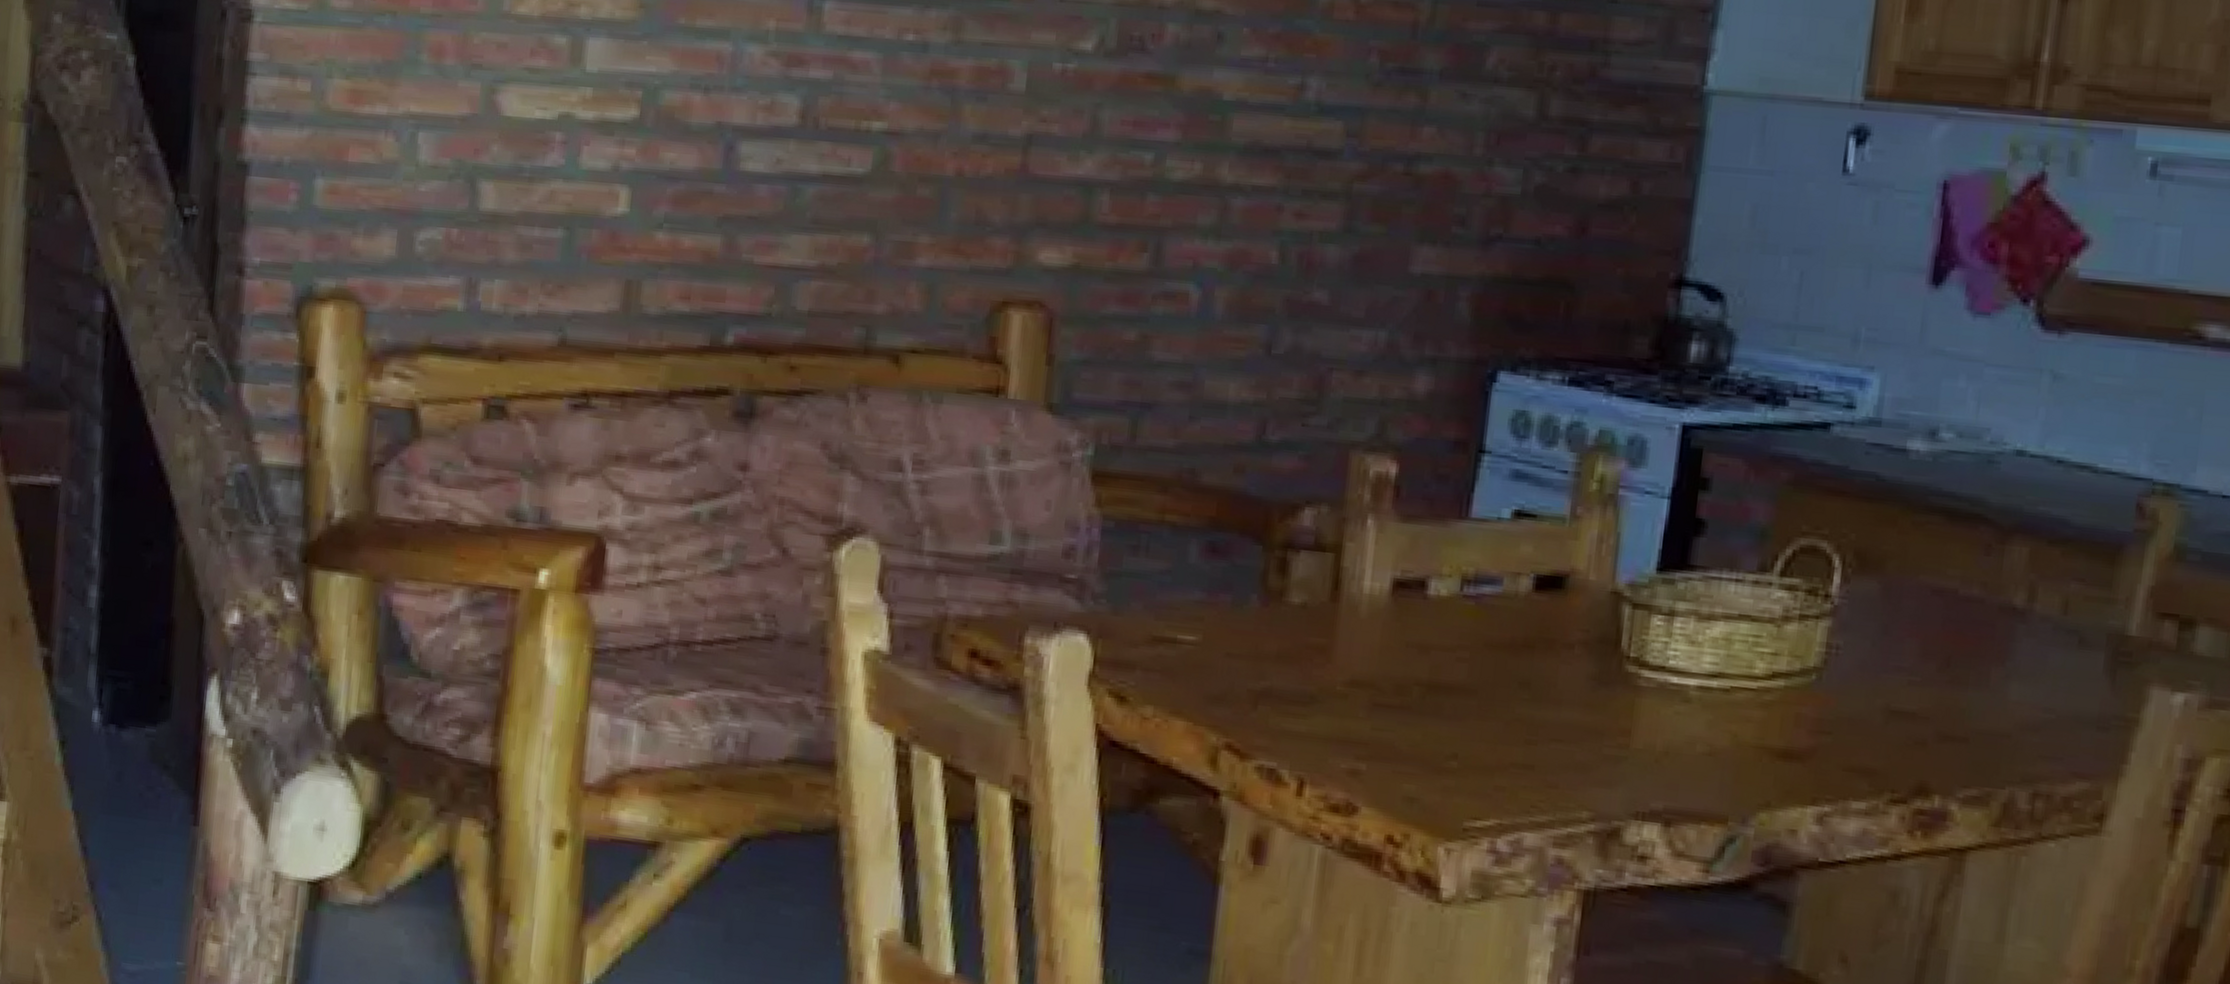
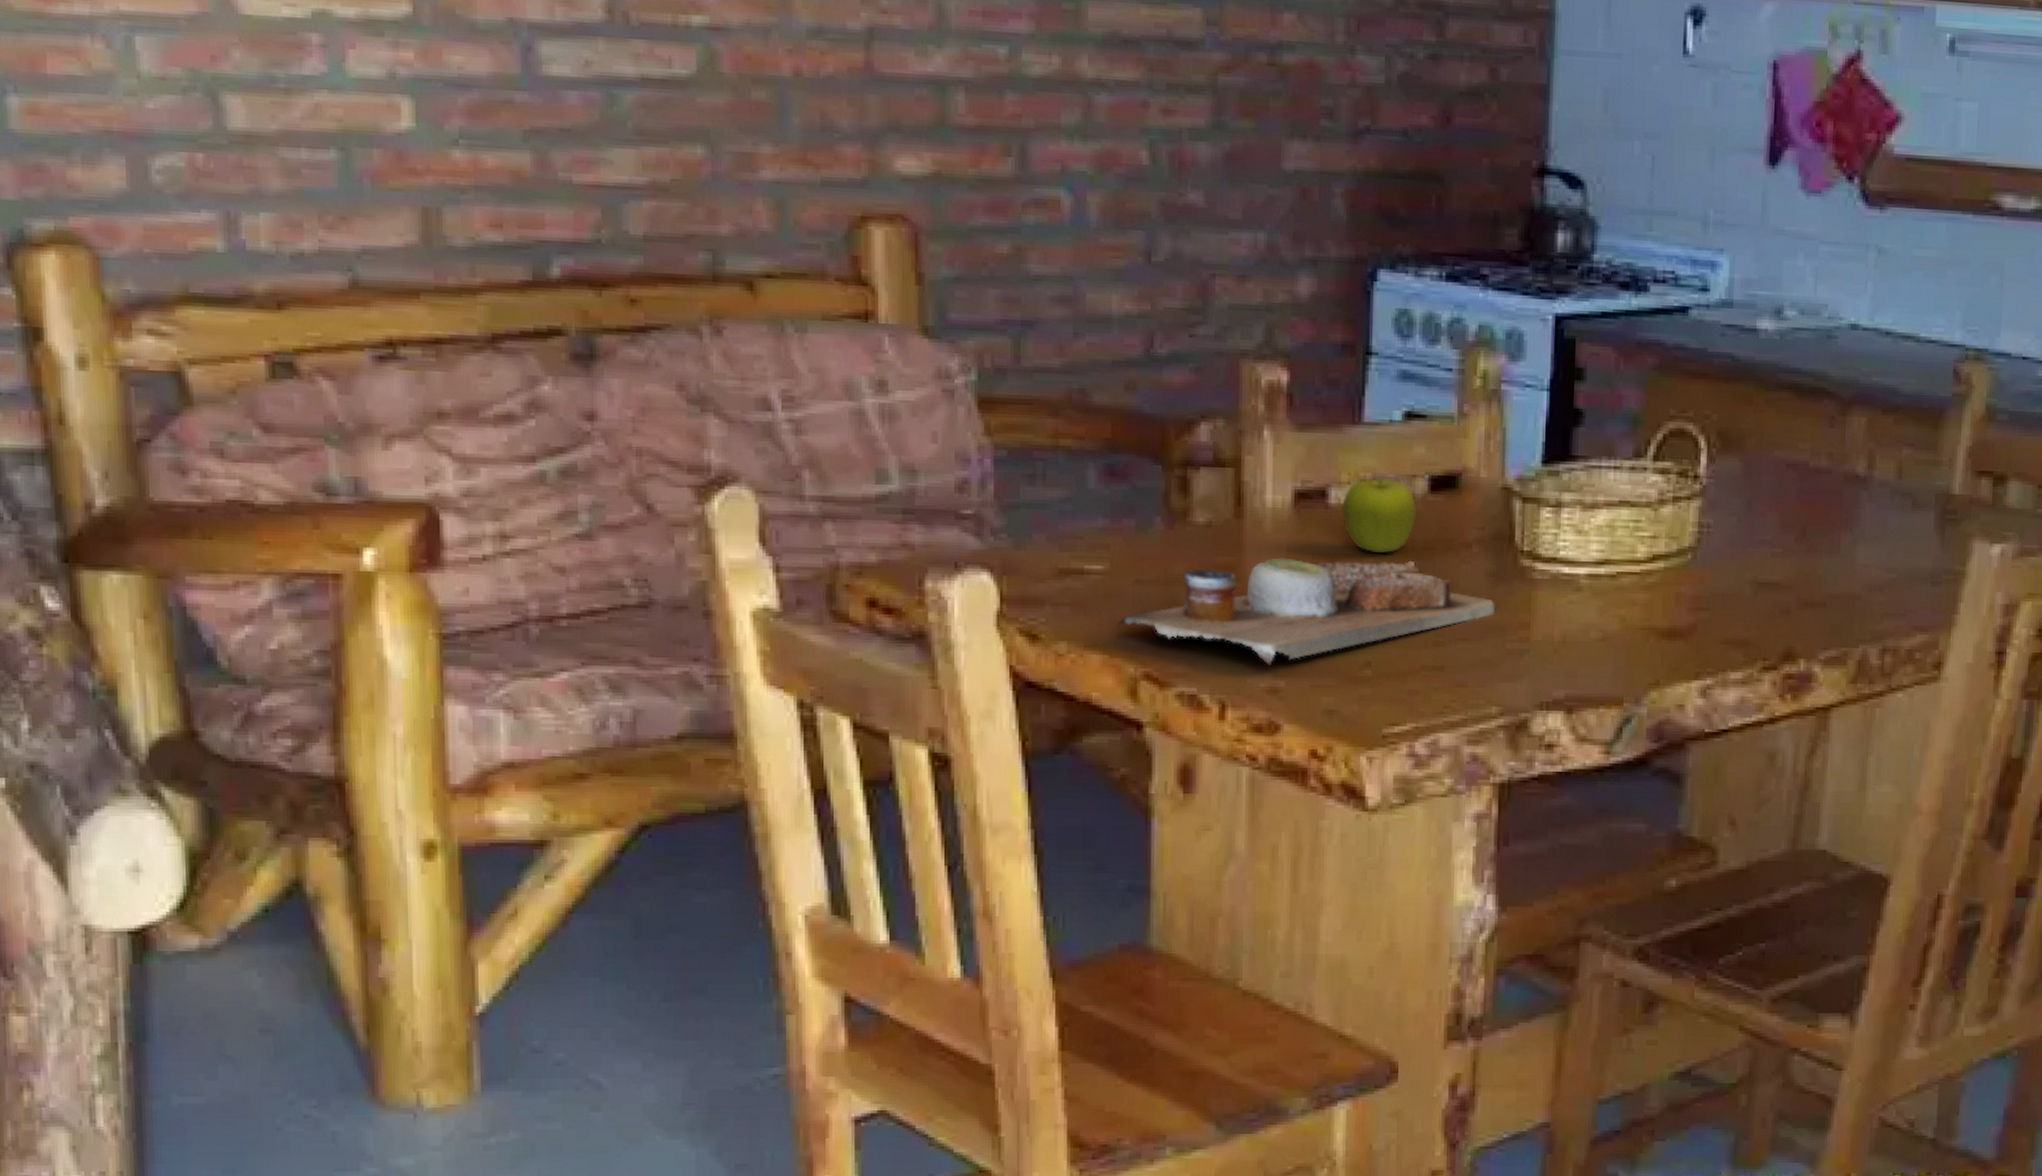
cutting board: none [1204,643,1595,748] -> present [1118,557,1495,665]
fruit: none [1440,573,1519,648] -> present [1342,477,1417,553]

